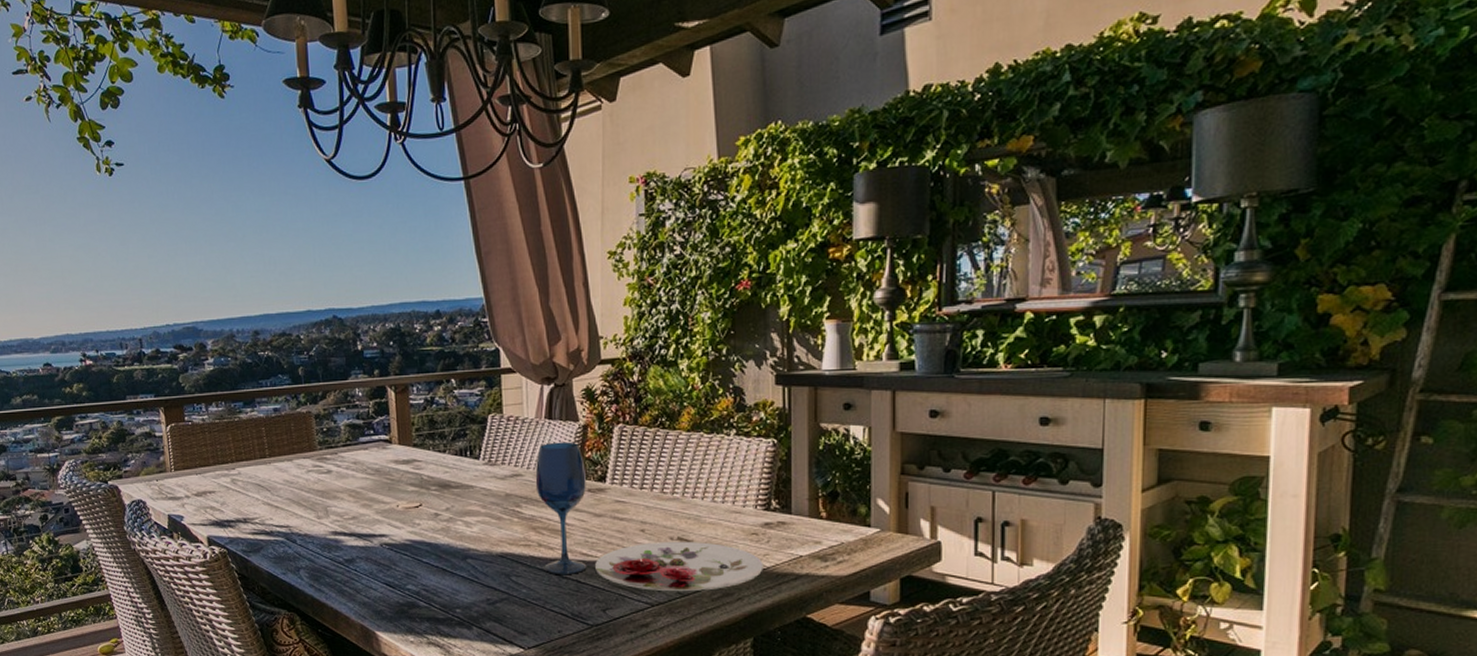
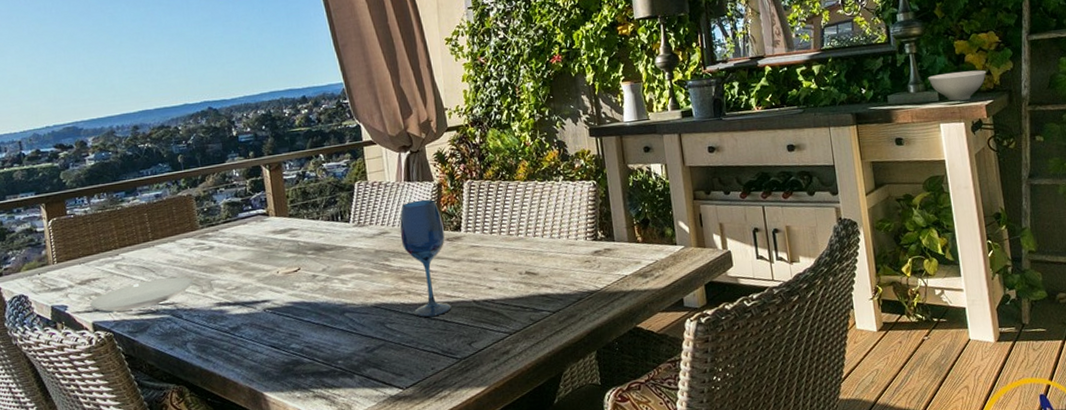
plate: none [205,499,309,528] -> present [90,276,193,312]
plate: present [595,542,763,592] -> none [458,273,598,321]
bowl: none [1265,337,1362,378] -> present [927,70,987,101]

